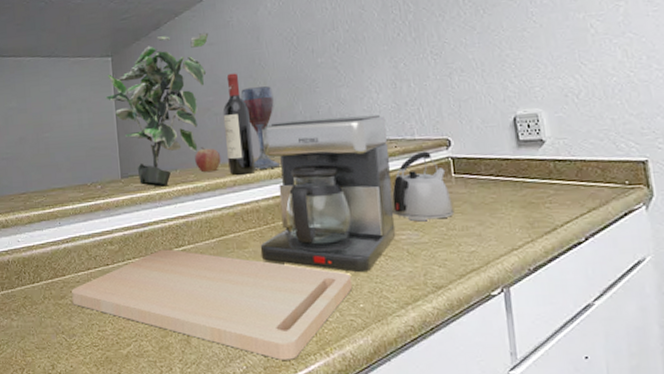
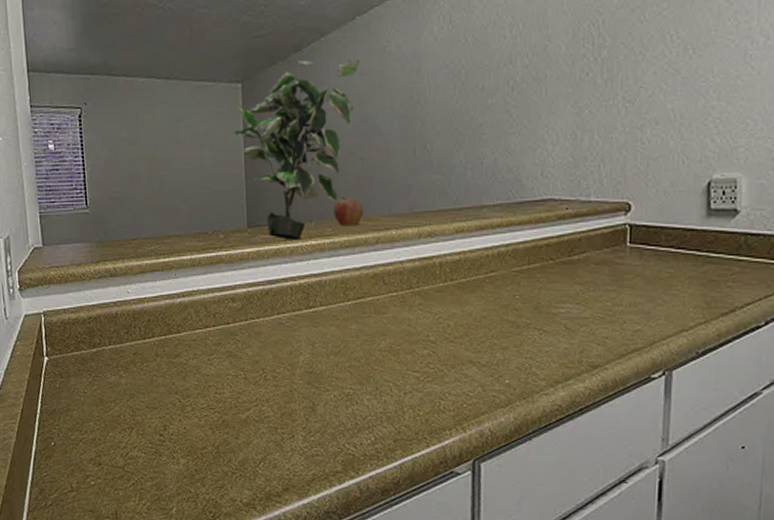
cutting board: present [72,249,353,360] -> none [187,310,500,434]
wine bottle: present [222,73,256,175] -> none [370,111,403,231]
cup: present [240,86,280,169] -> none [392,129,431,226]
coffee maker: present [260,114,396,273] -> none [400,170,560,347]
kettle: present [391,151,455,222] -> none [553,215,624,295]

